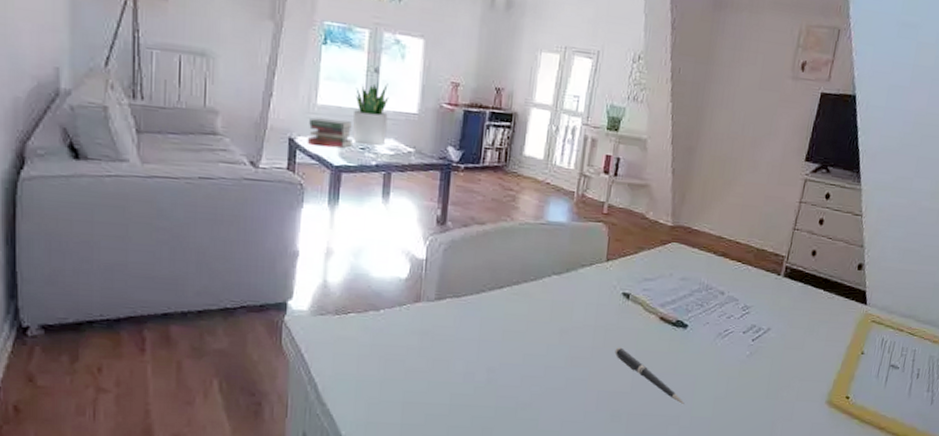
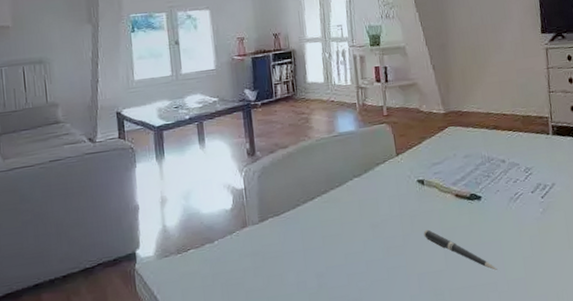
books: present [307,118,352,149] -> none [130,88,168,114]
planter: present [353,82,389,147] -> none [163,51,194,105]

